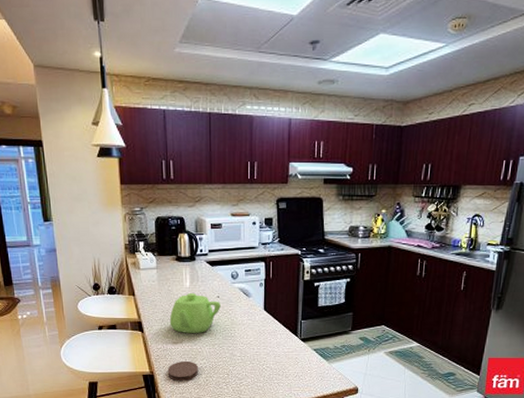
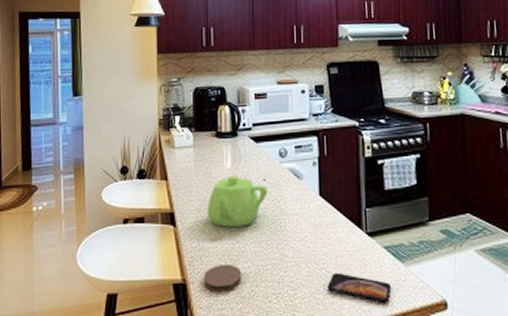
smartphone: none [266,367,317,390] -> present [327,272,392,304]

